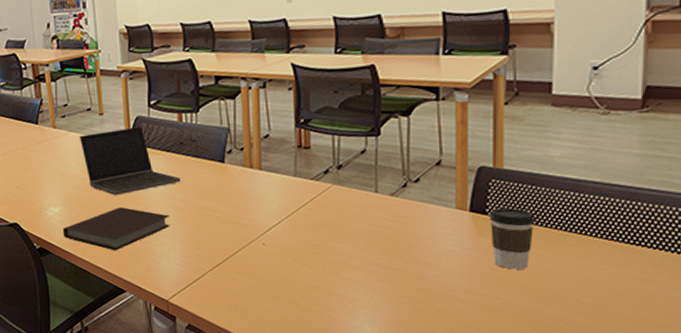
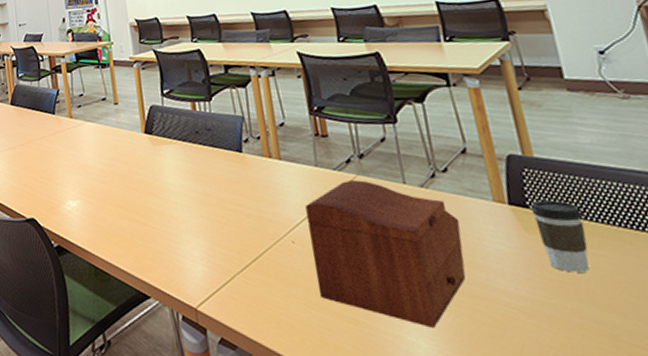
notebook: present [62,207,170,251] -> none [80,200,192,250]
laptop computer: present [79,127,181,196] -> none [95,116,199,188]
sewing box: none [279,189,421,315] -> present [305,180,466,328]

